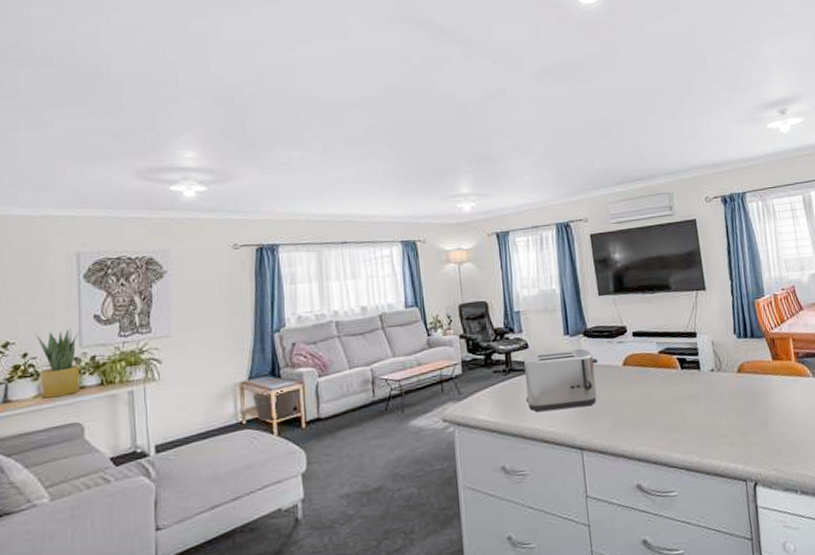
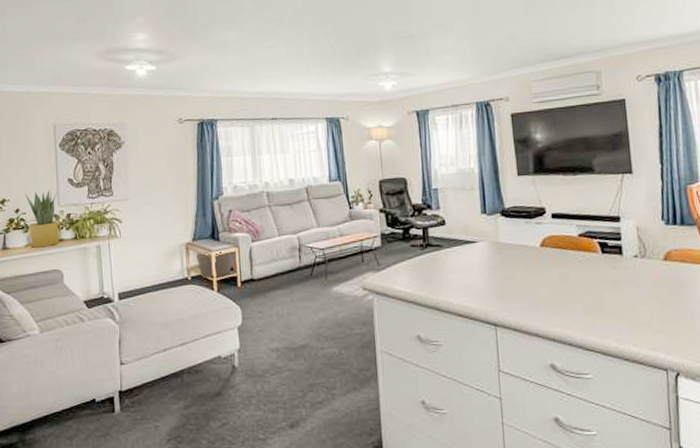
toaster: present [523,348,598,412] -> none [440,227,515,286]

